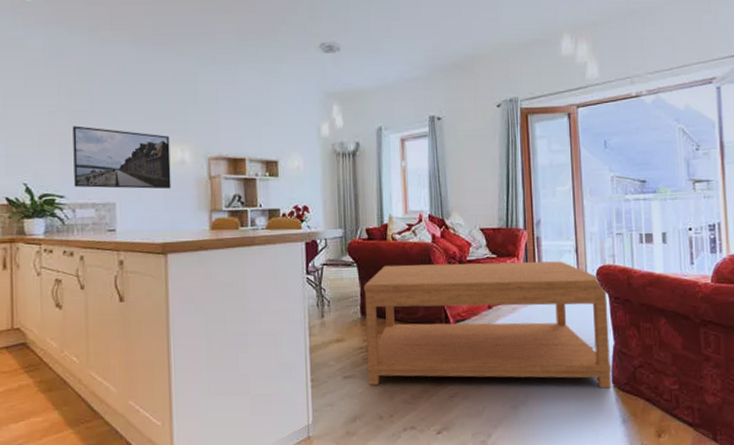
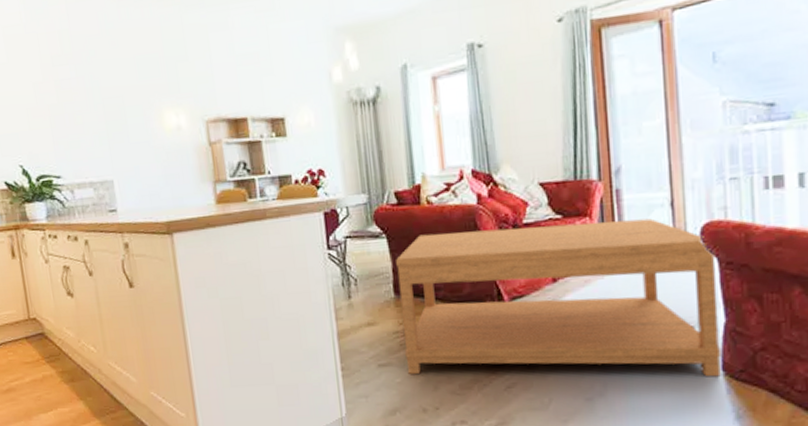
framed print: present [72,126,171,189] -> none [59,96,170,166]

